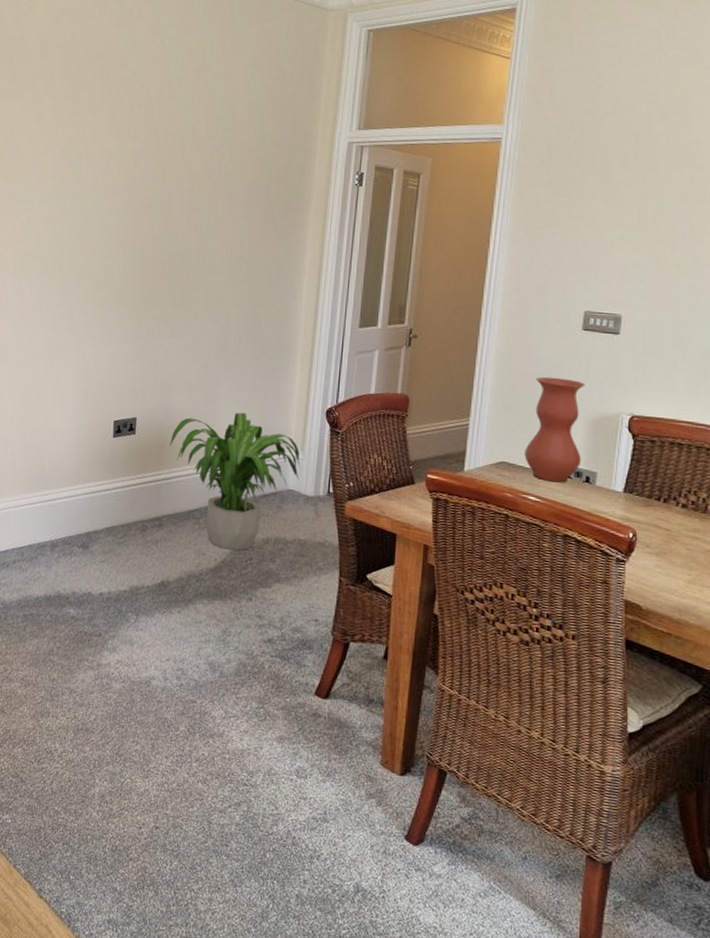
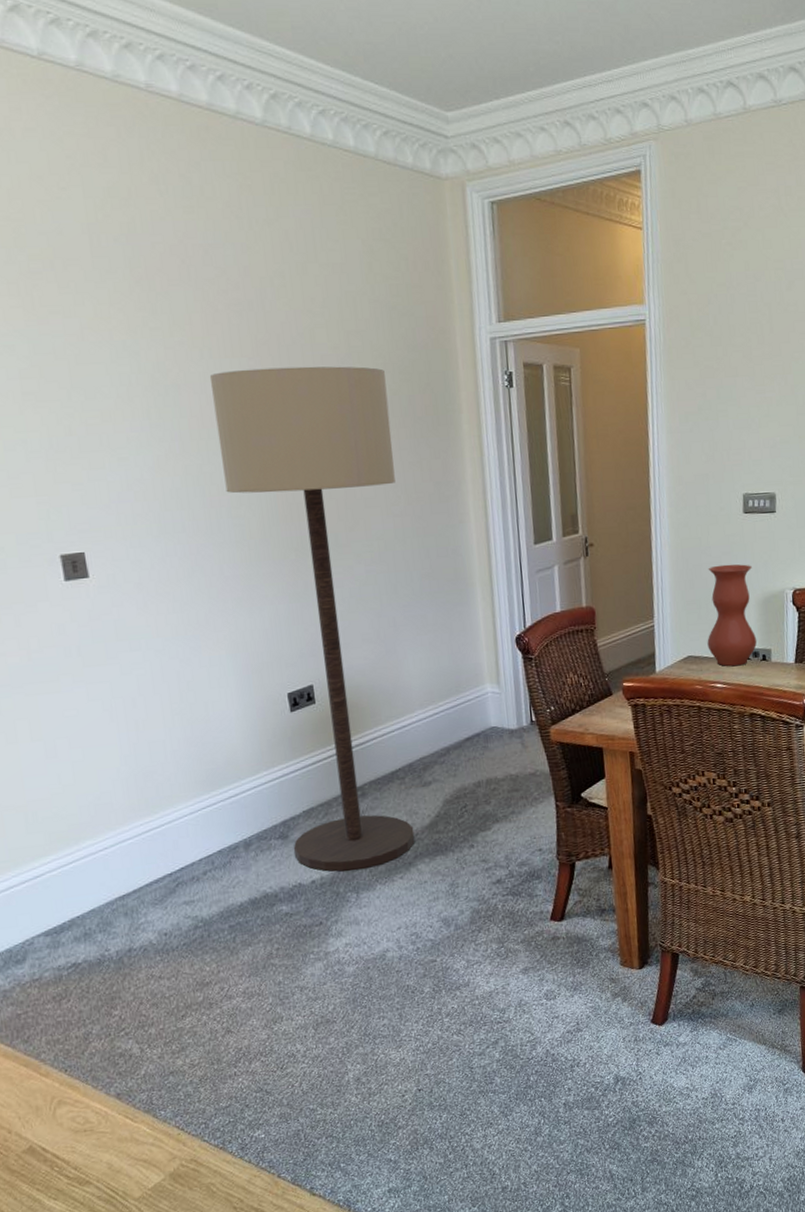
floor lamp: none [91,150,249,595] -> present [209,366,415,872]
potted plant: present [170,412,300,551] -> none [356,656,500,803]

